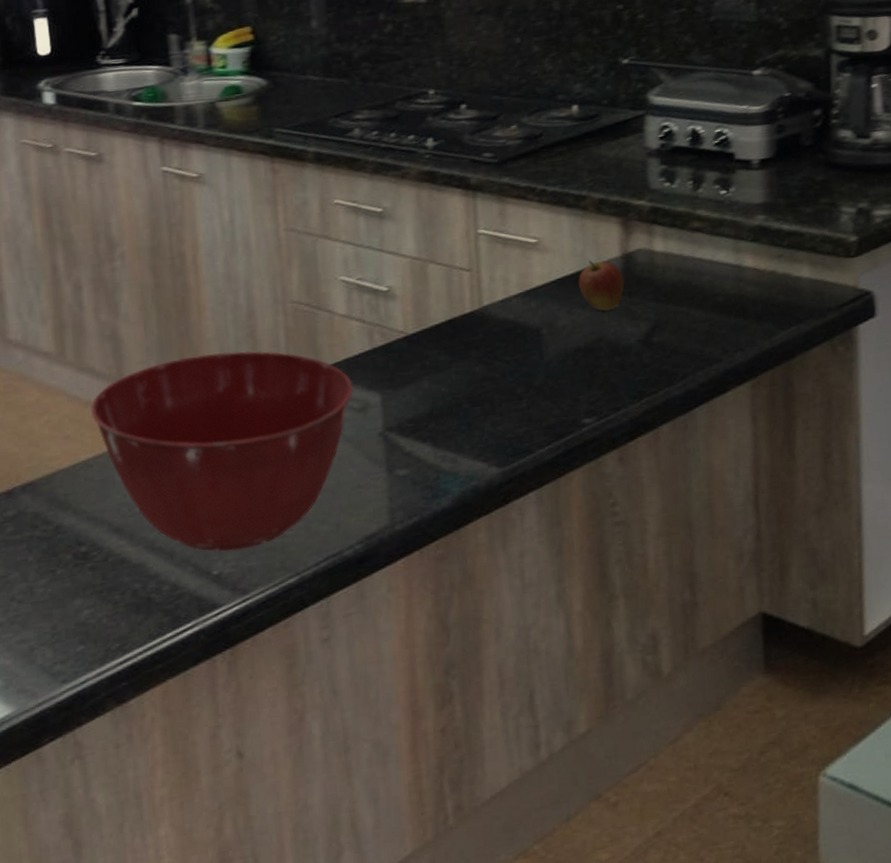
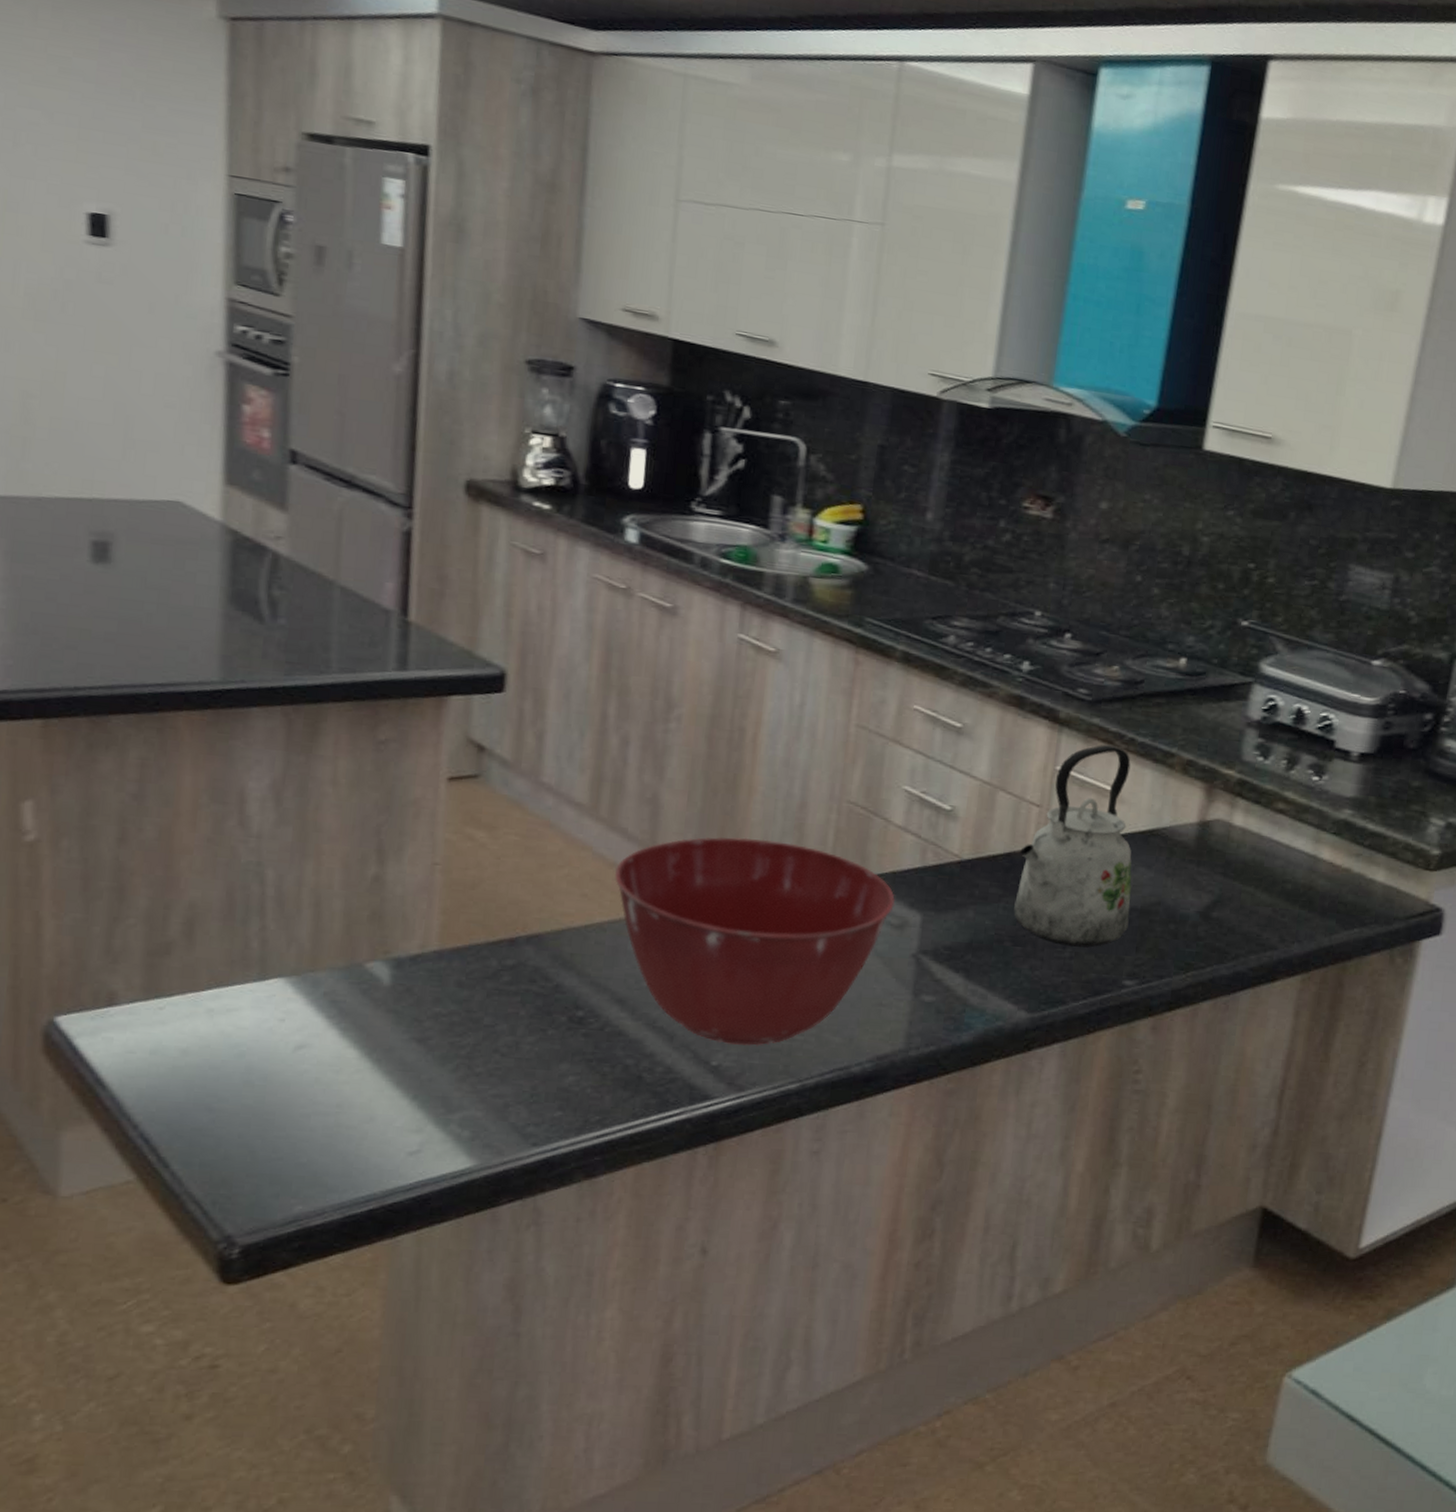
kettle: none [460,199,576,398] -> present [1014,744,1132,948]
fruit: present [578,259,625,311] -> none [1148,820,1196,876]

